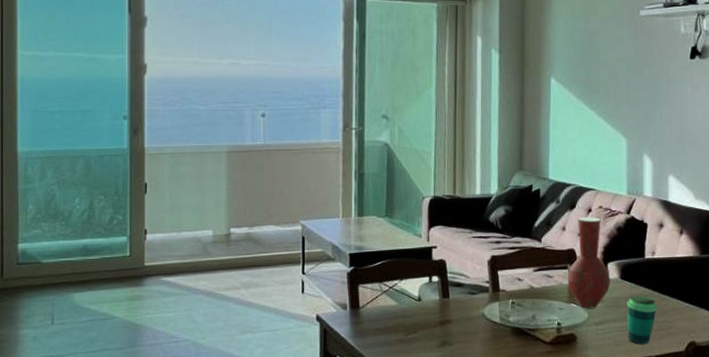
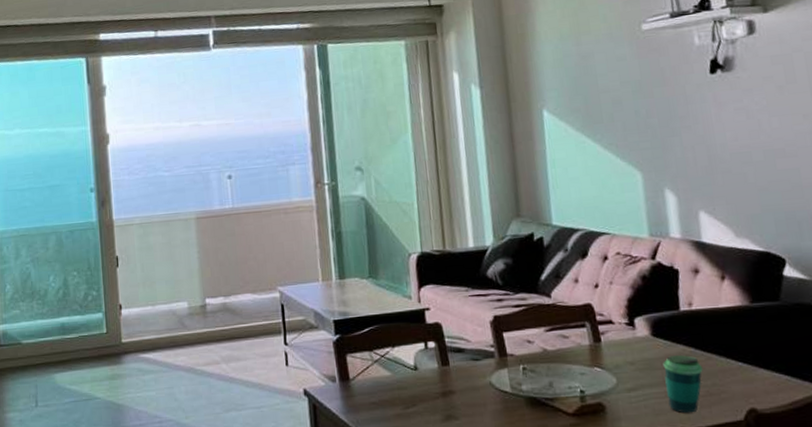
vase: present [567,216,611,309] -> none [586,265,640,373]

